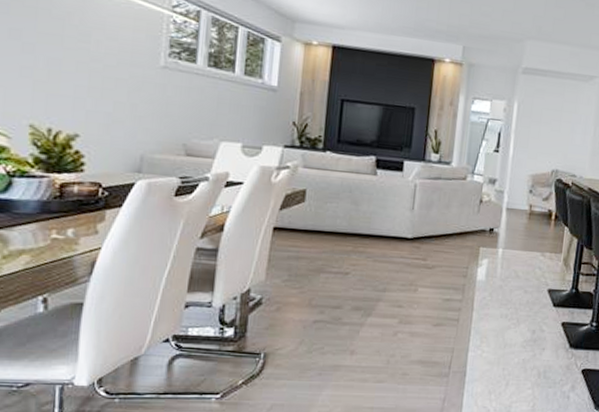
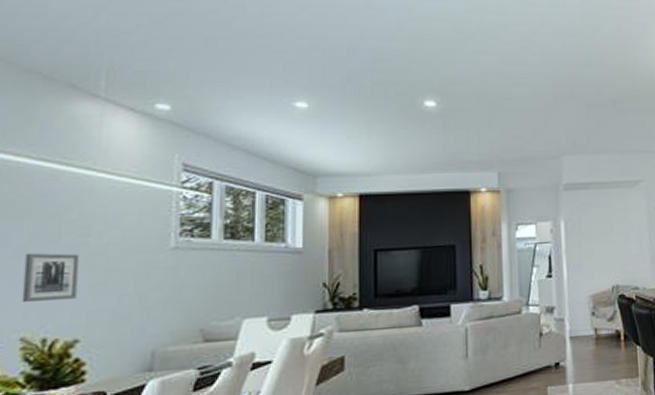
wall art: none [30,49,81,98] -> present [21,253,80,302]

